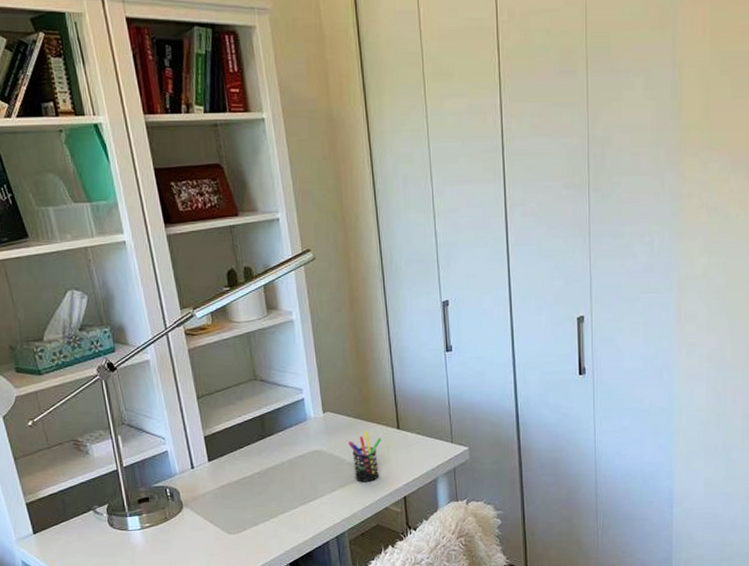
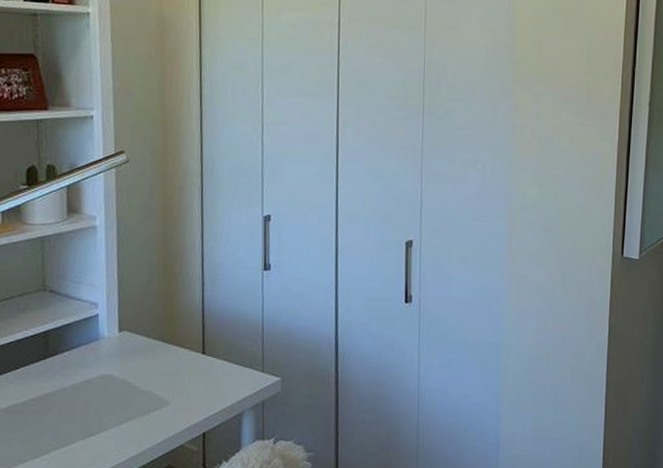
pen holder: present [348,431,382,482] -> none [144,355,184,414]

